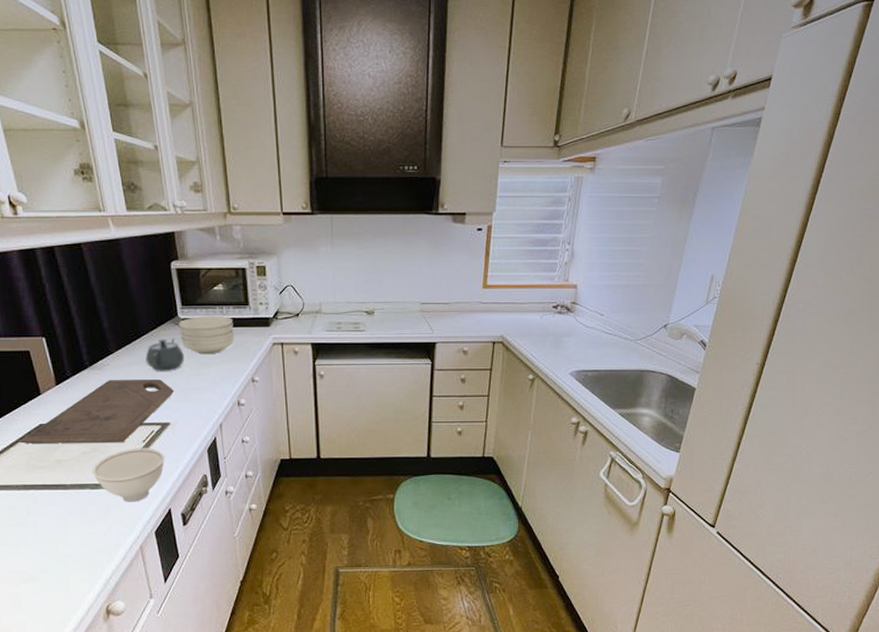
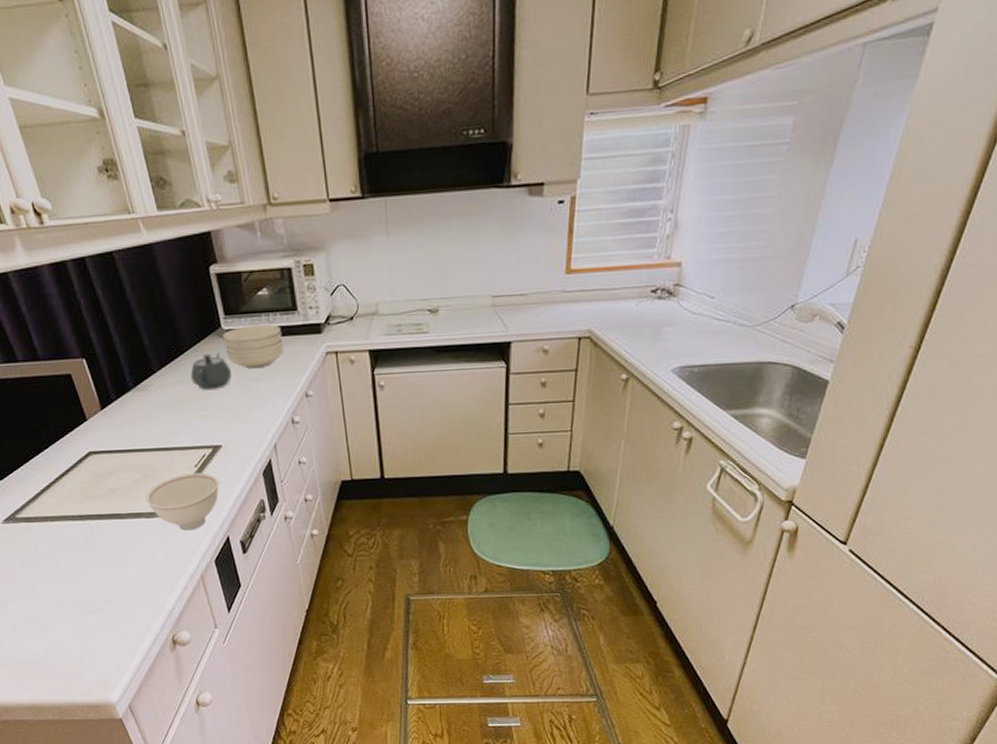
cutting board: present [19,379,174,444] -> none [70,399,223,473]

